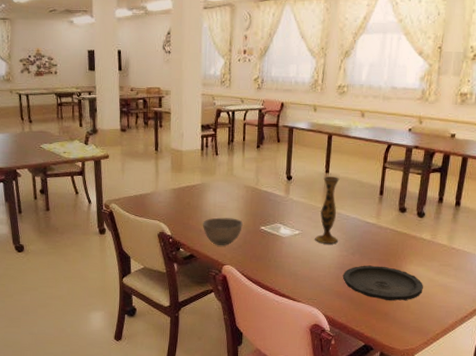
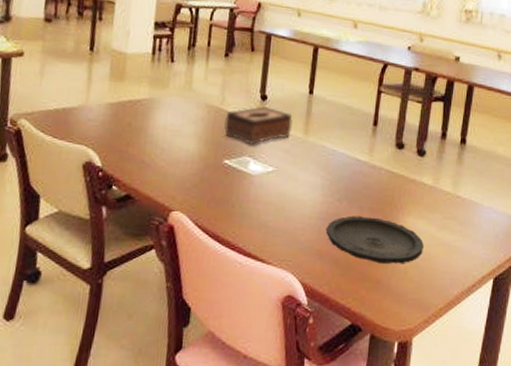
bowl: present [202,217,243,246] -> none [146,145,201,185]
tissue box: none [260,184,313,215] -> present [224,105,293,145]
vase: present [315,176,340,244] -> none [293,98,326,187]

